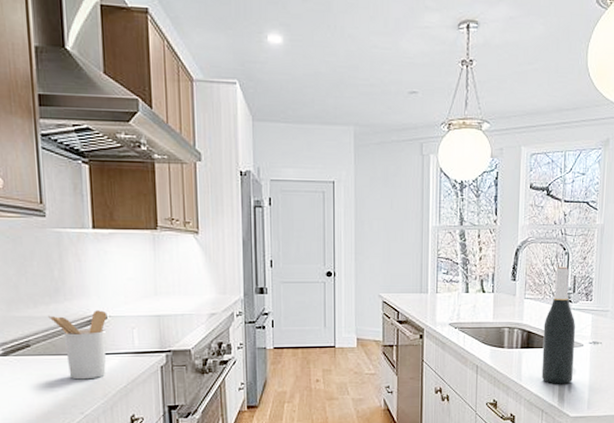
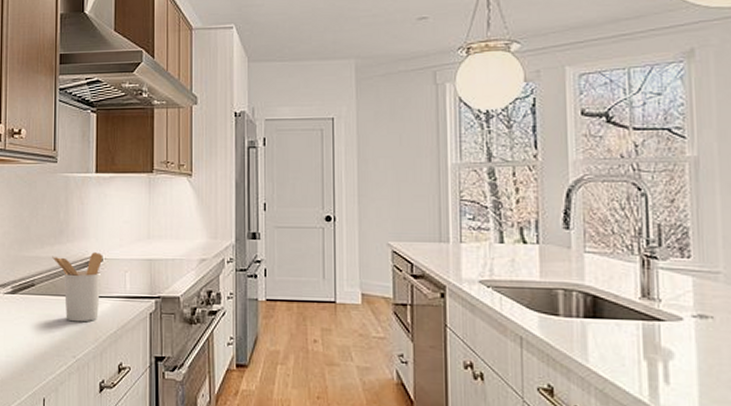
wine bottle: present [541,266,576,384] -> none [616,211,670,372]

